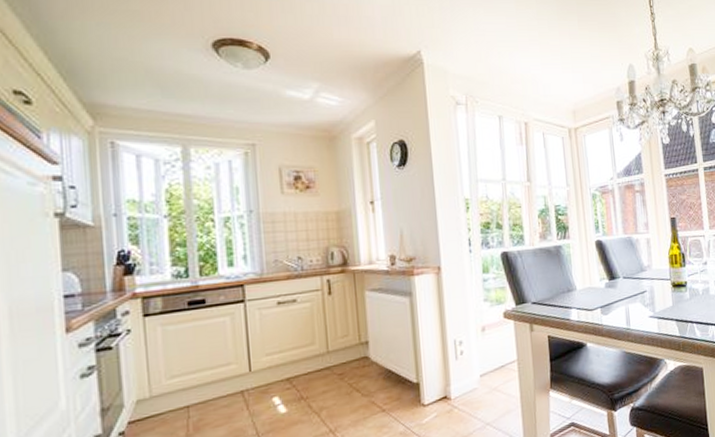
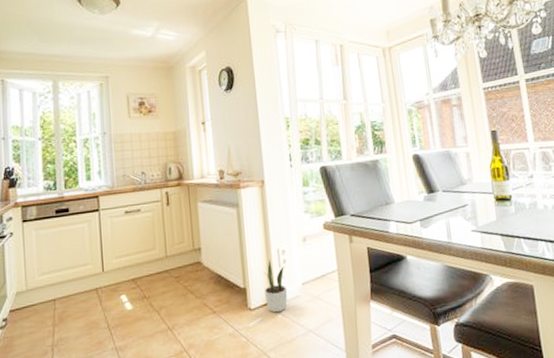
potted plant: none [439,352,464,408] -> present [264,260,288,313]

